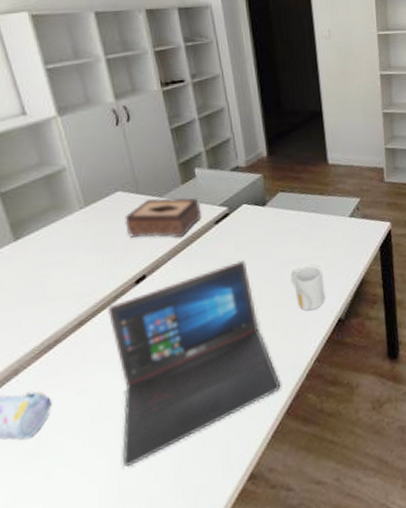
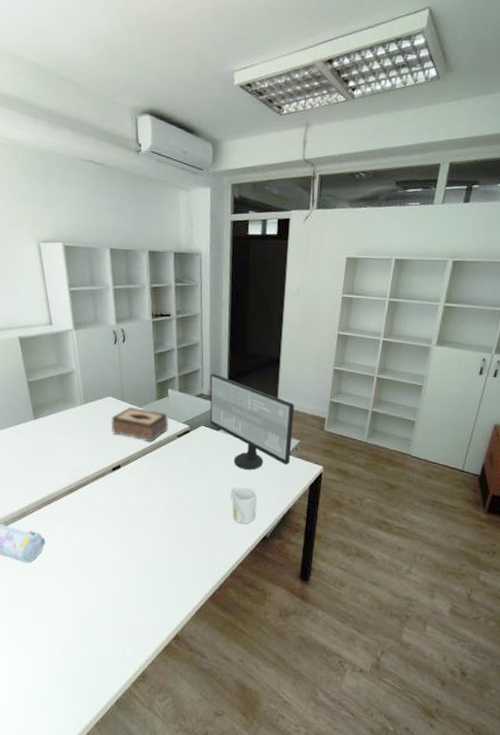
laptop: present [107,260,280,467] -> none [87,470,208,602]
computer monitor: none [243,139,353,246] -> present [209,373,295,470]

